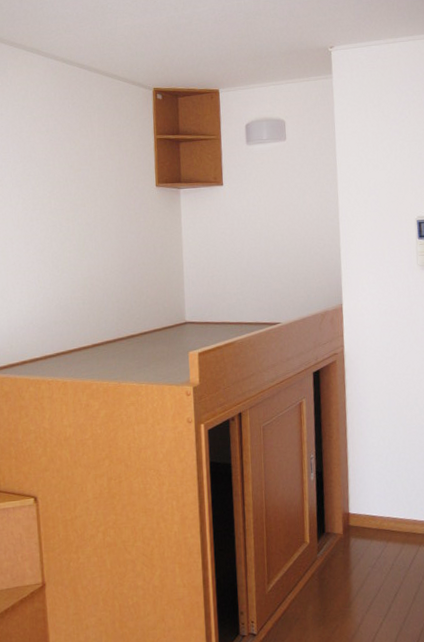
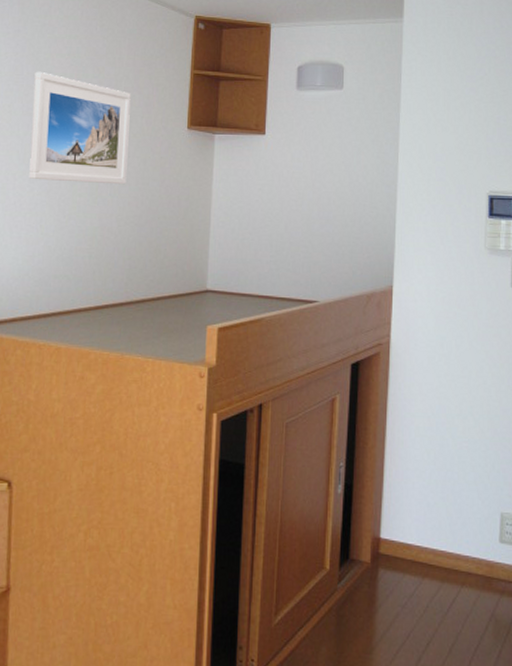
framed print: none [19,148,108,242] -> present [29,71,131,185]

